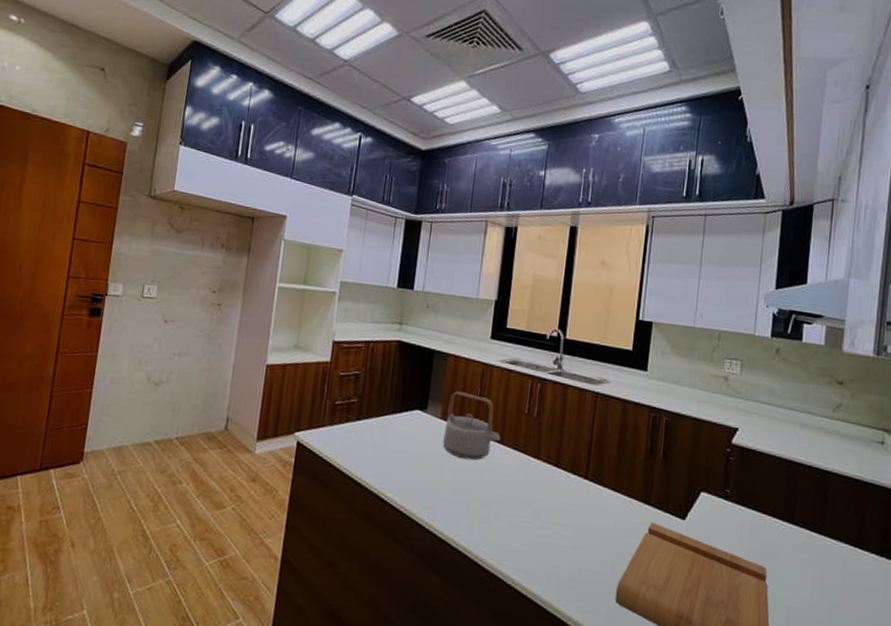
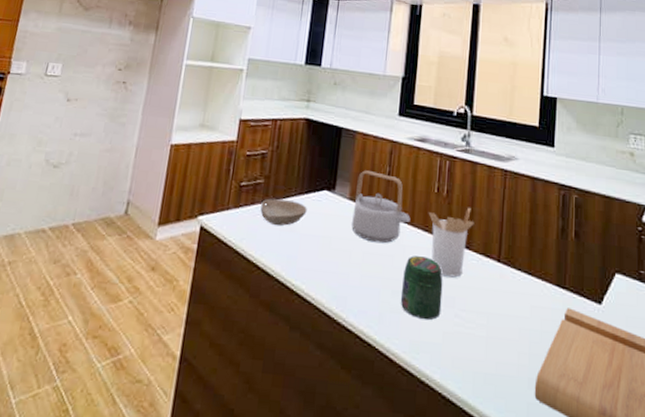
bowl: none [354,417,400,443] -> present [260,198,307,226]
jar: none [489,472,531,531] -> present [400,255,443,321]
utensil holder: none [518,427,564,493] -> present [428,207,474,278]

